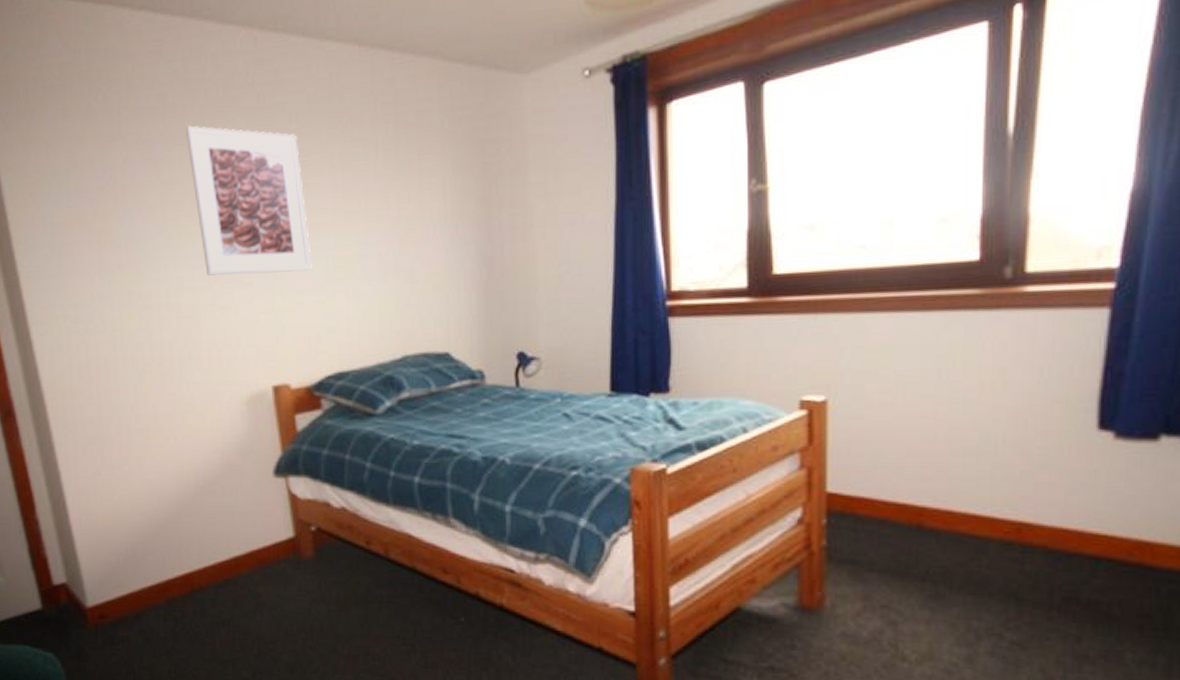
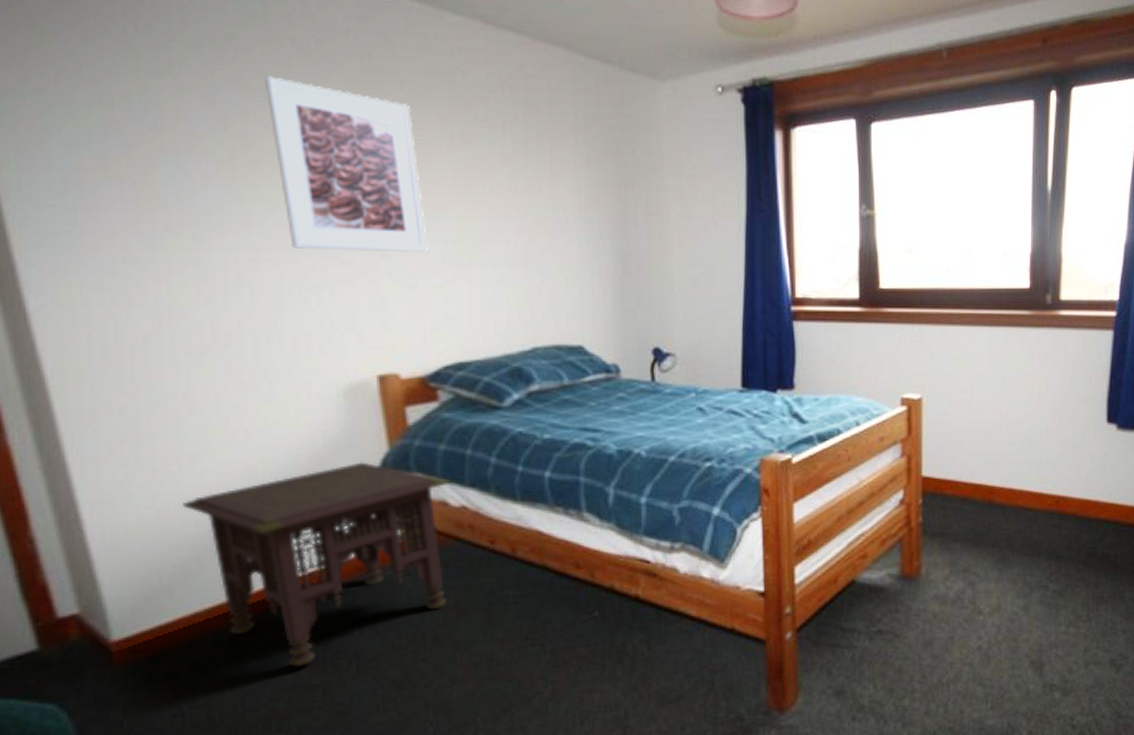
side table: none [132,464,333,643] -> present [183,462,451,667]

